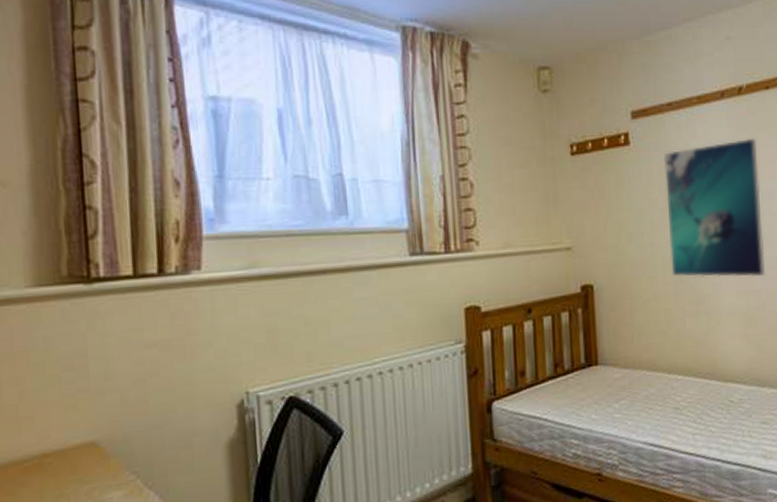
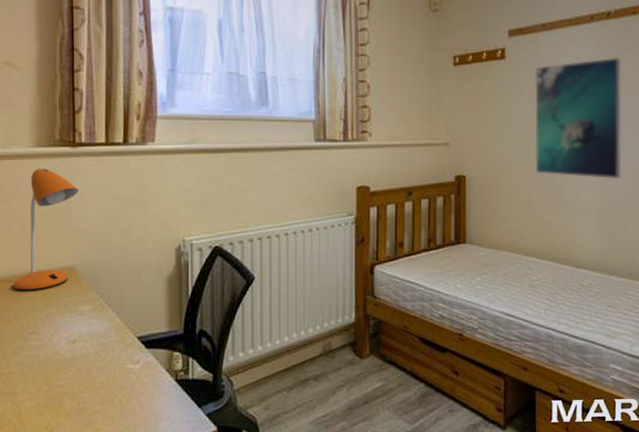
desk lamp: none [9,314,100,482] -> present [13,168,79,291]

